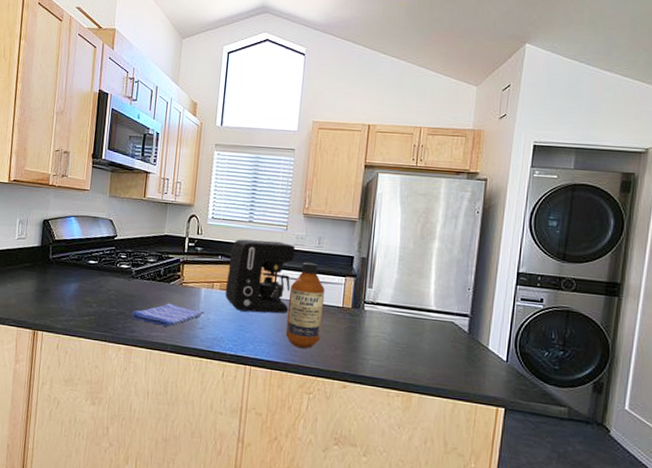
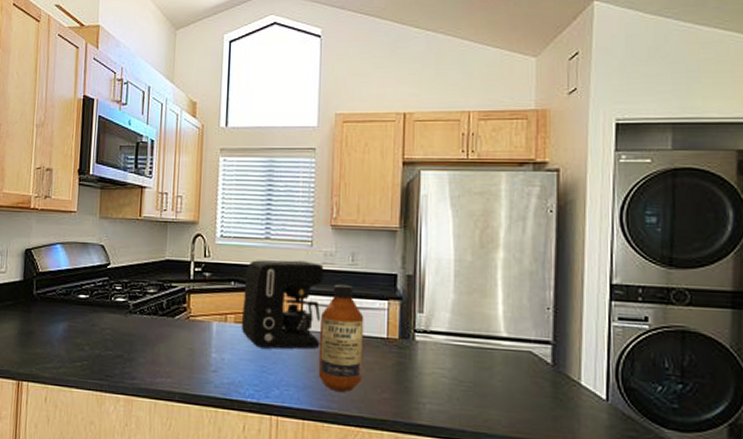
dish towel: present [132,303,204,327] -> none [131,341,217,371]

